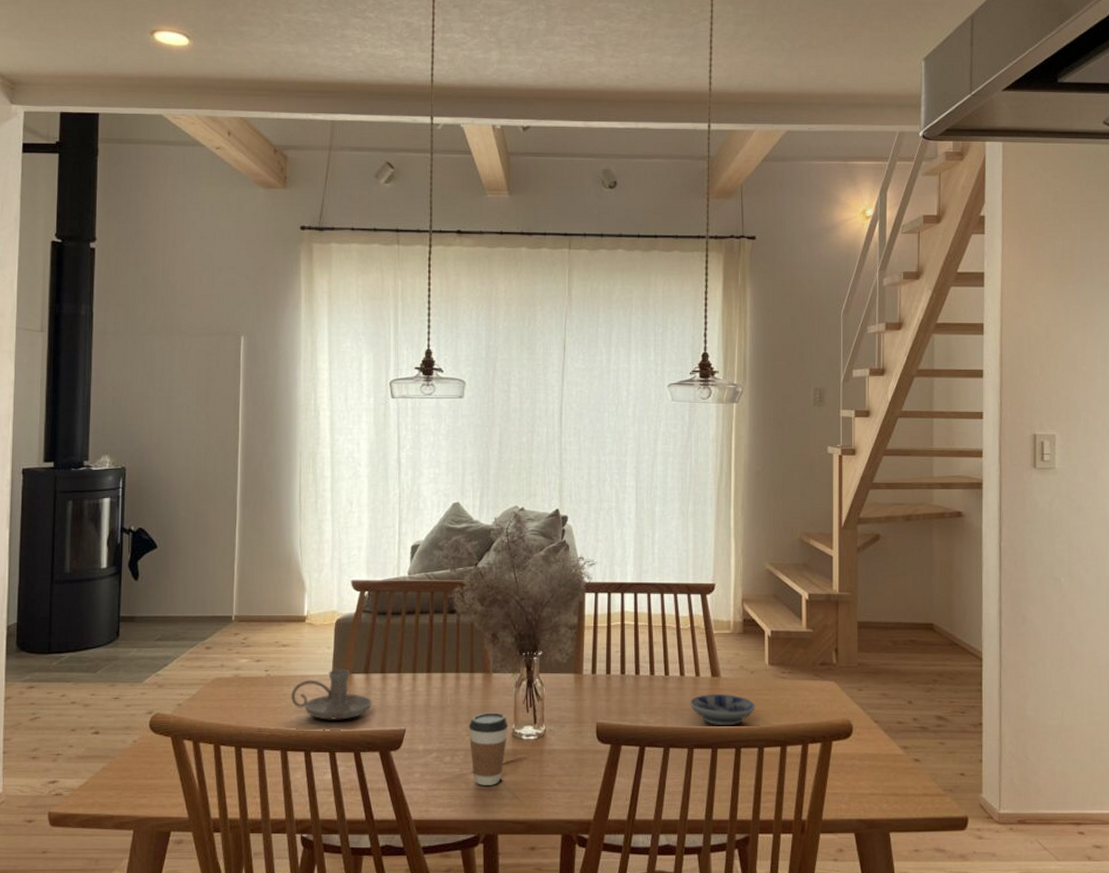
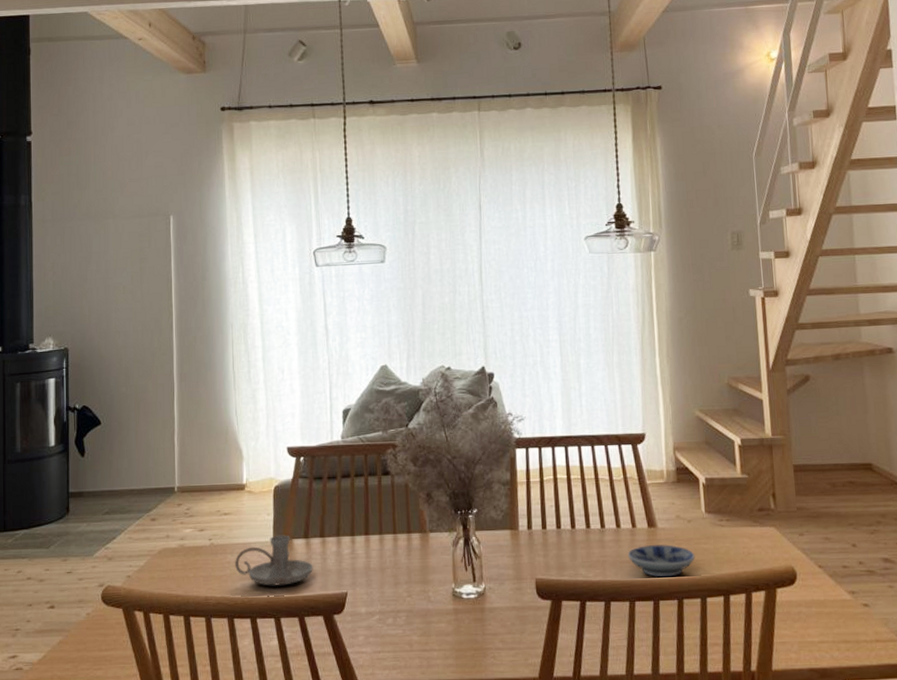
coffee cup: present [468,712,508,785] -> none [409,572,448,646]

